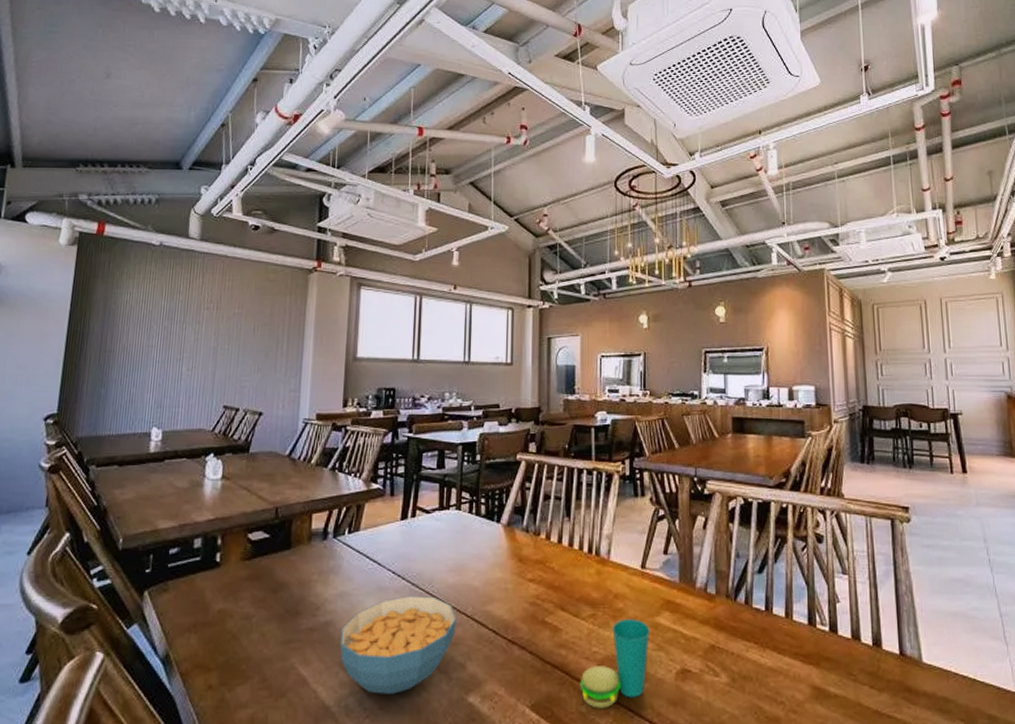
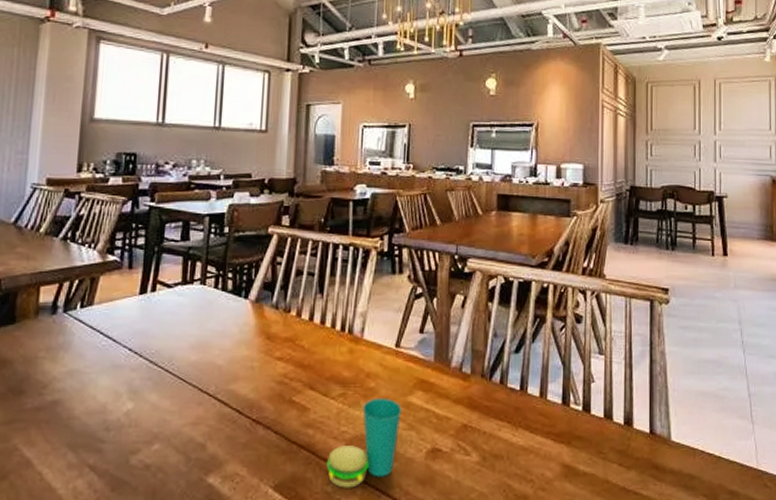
cereal bowl: present [340,596,456,694] -> none [69,374,198,476]

